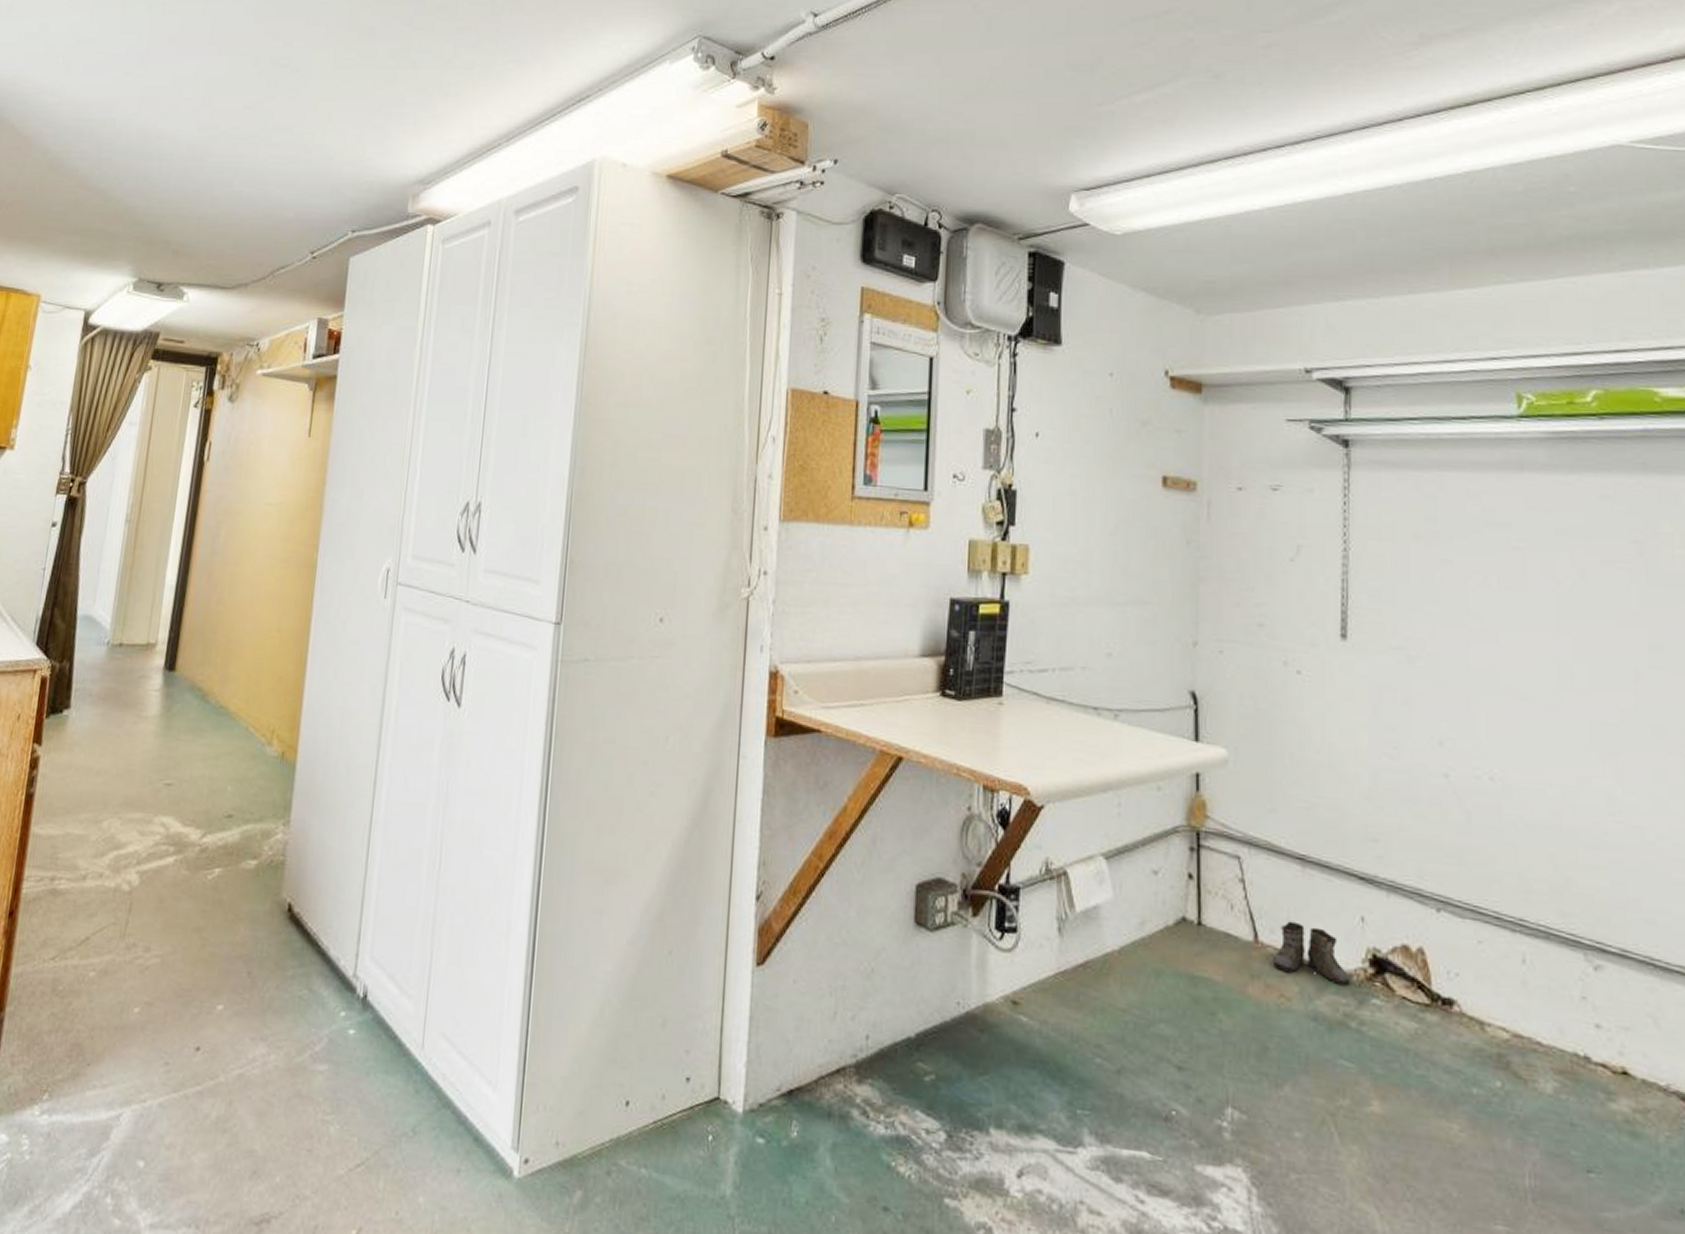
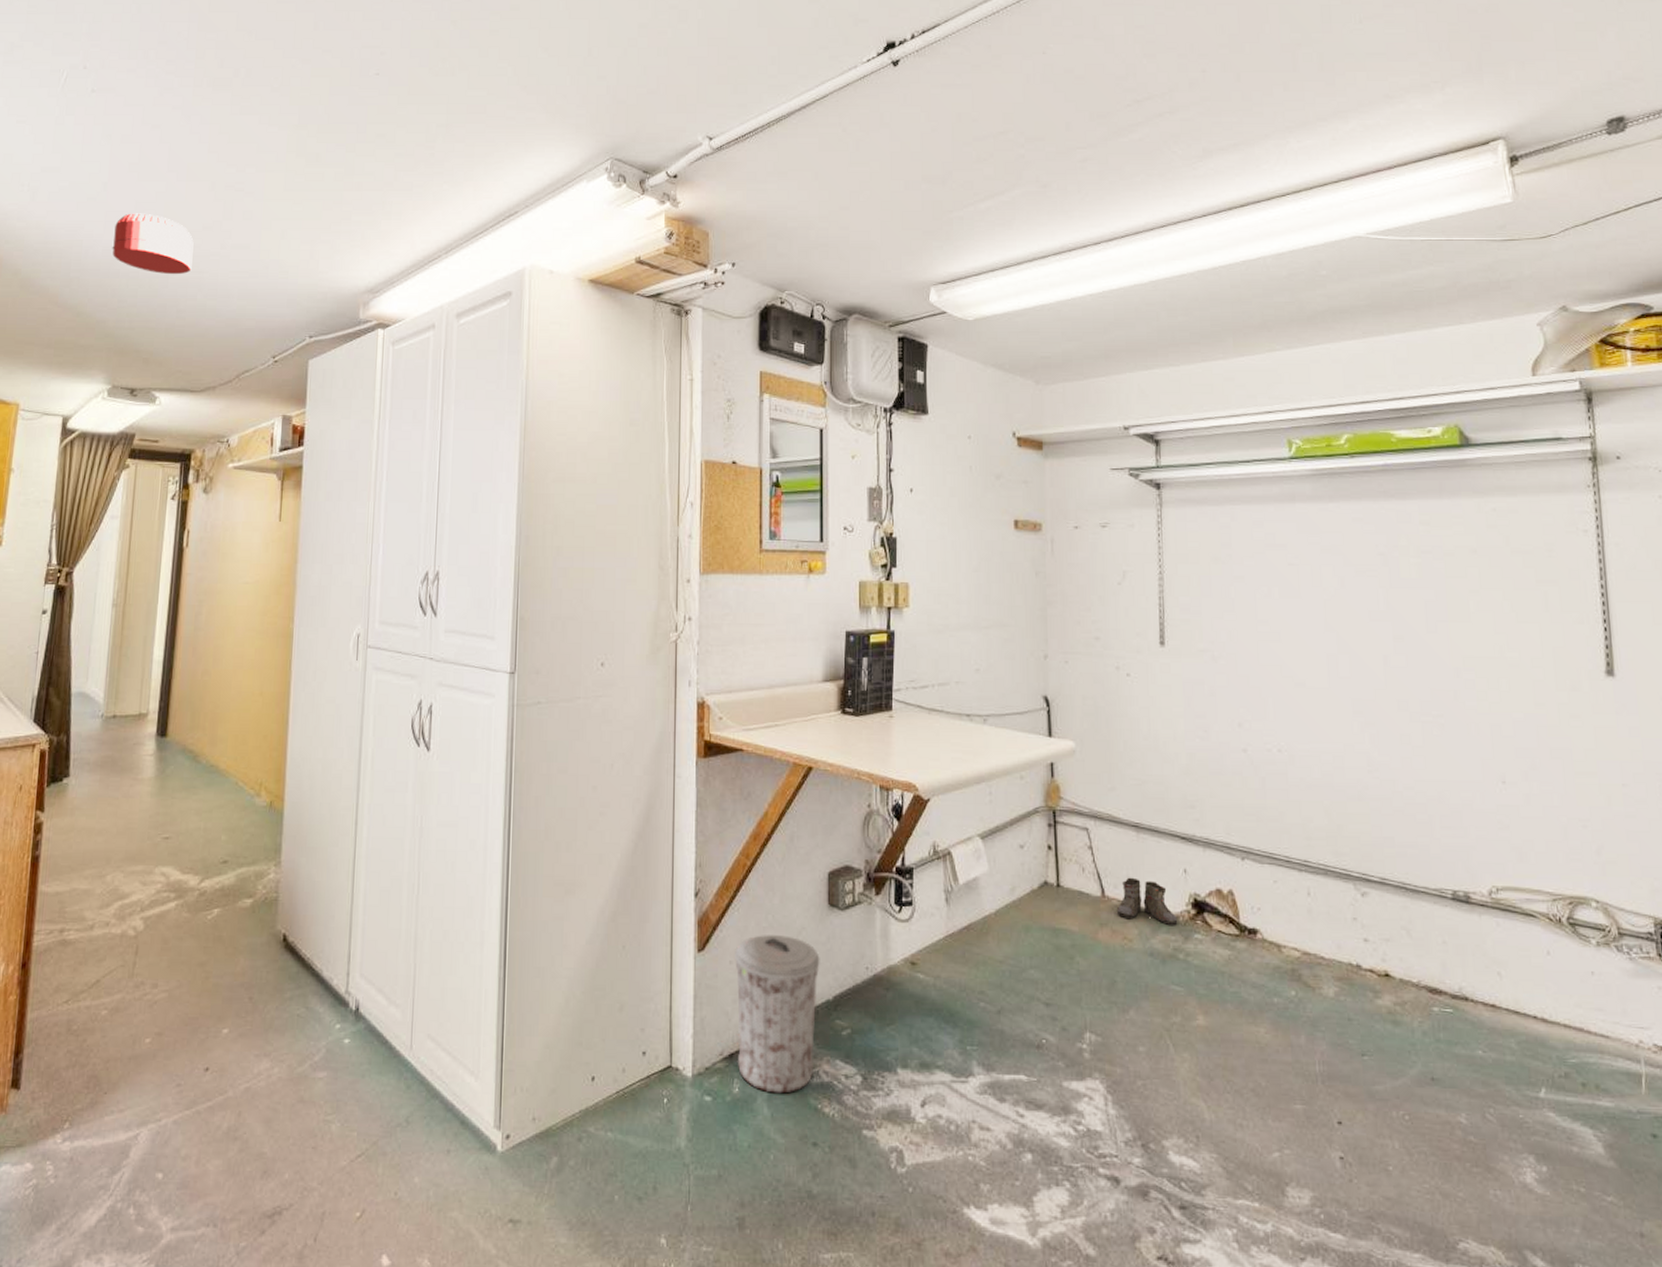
smoke detector: none [146,89,233,159] -> present [112,213,194,275]
trash can: none [798,952,902,1144] -> present [733,935,820,1094]

